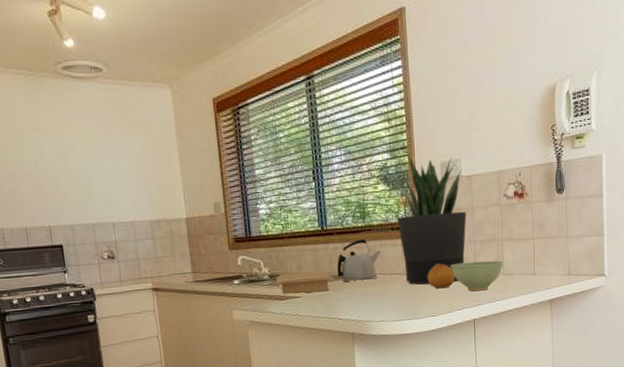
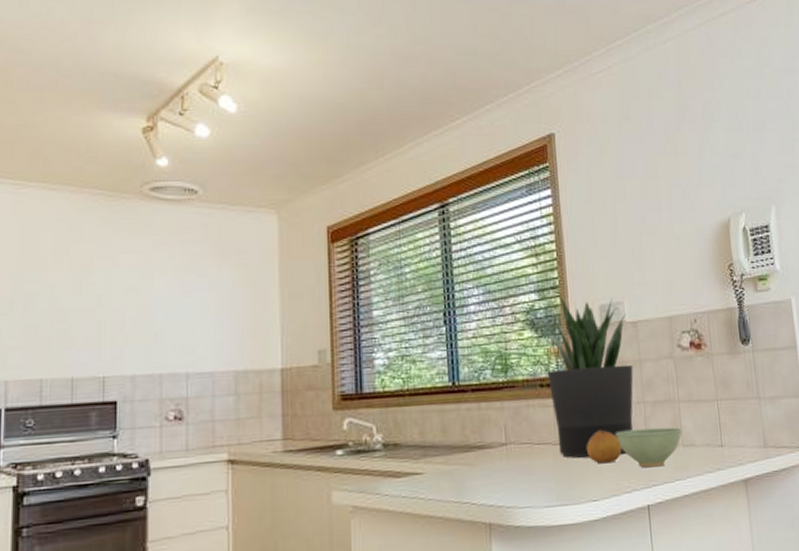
cutting board: present [276,271,336,294] -> none [392,439,469,470]
kettle: present [337,239,381,283] -> none [470,398,527,455]

